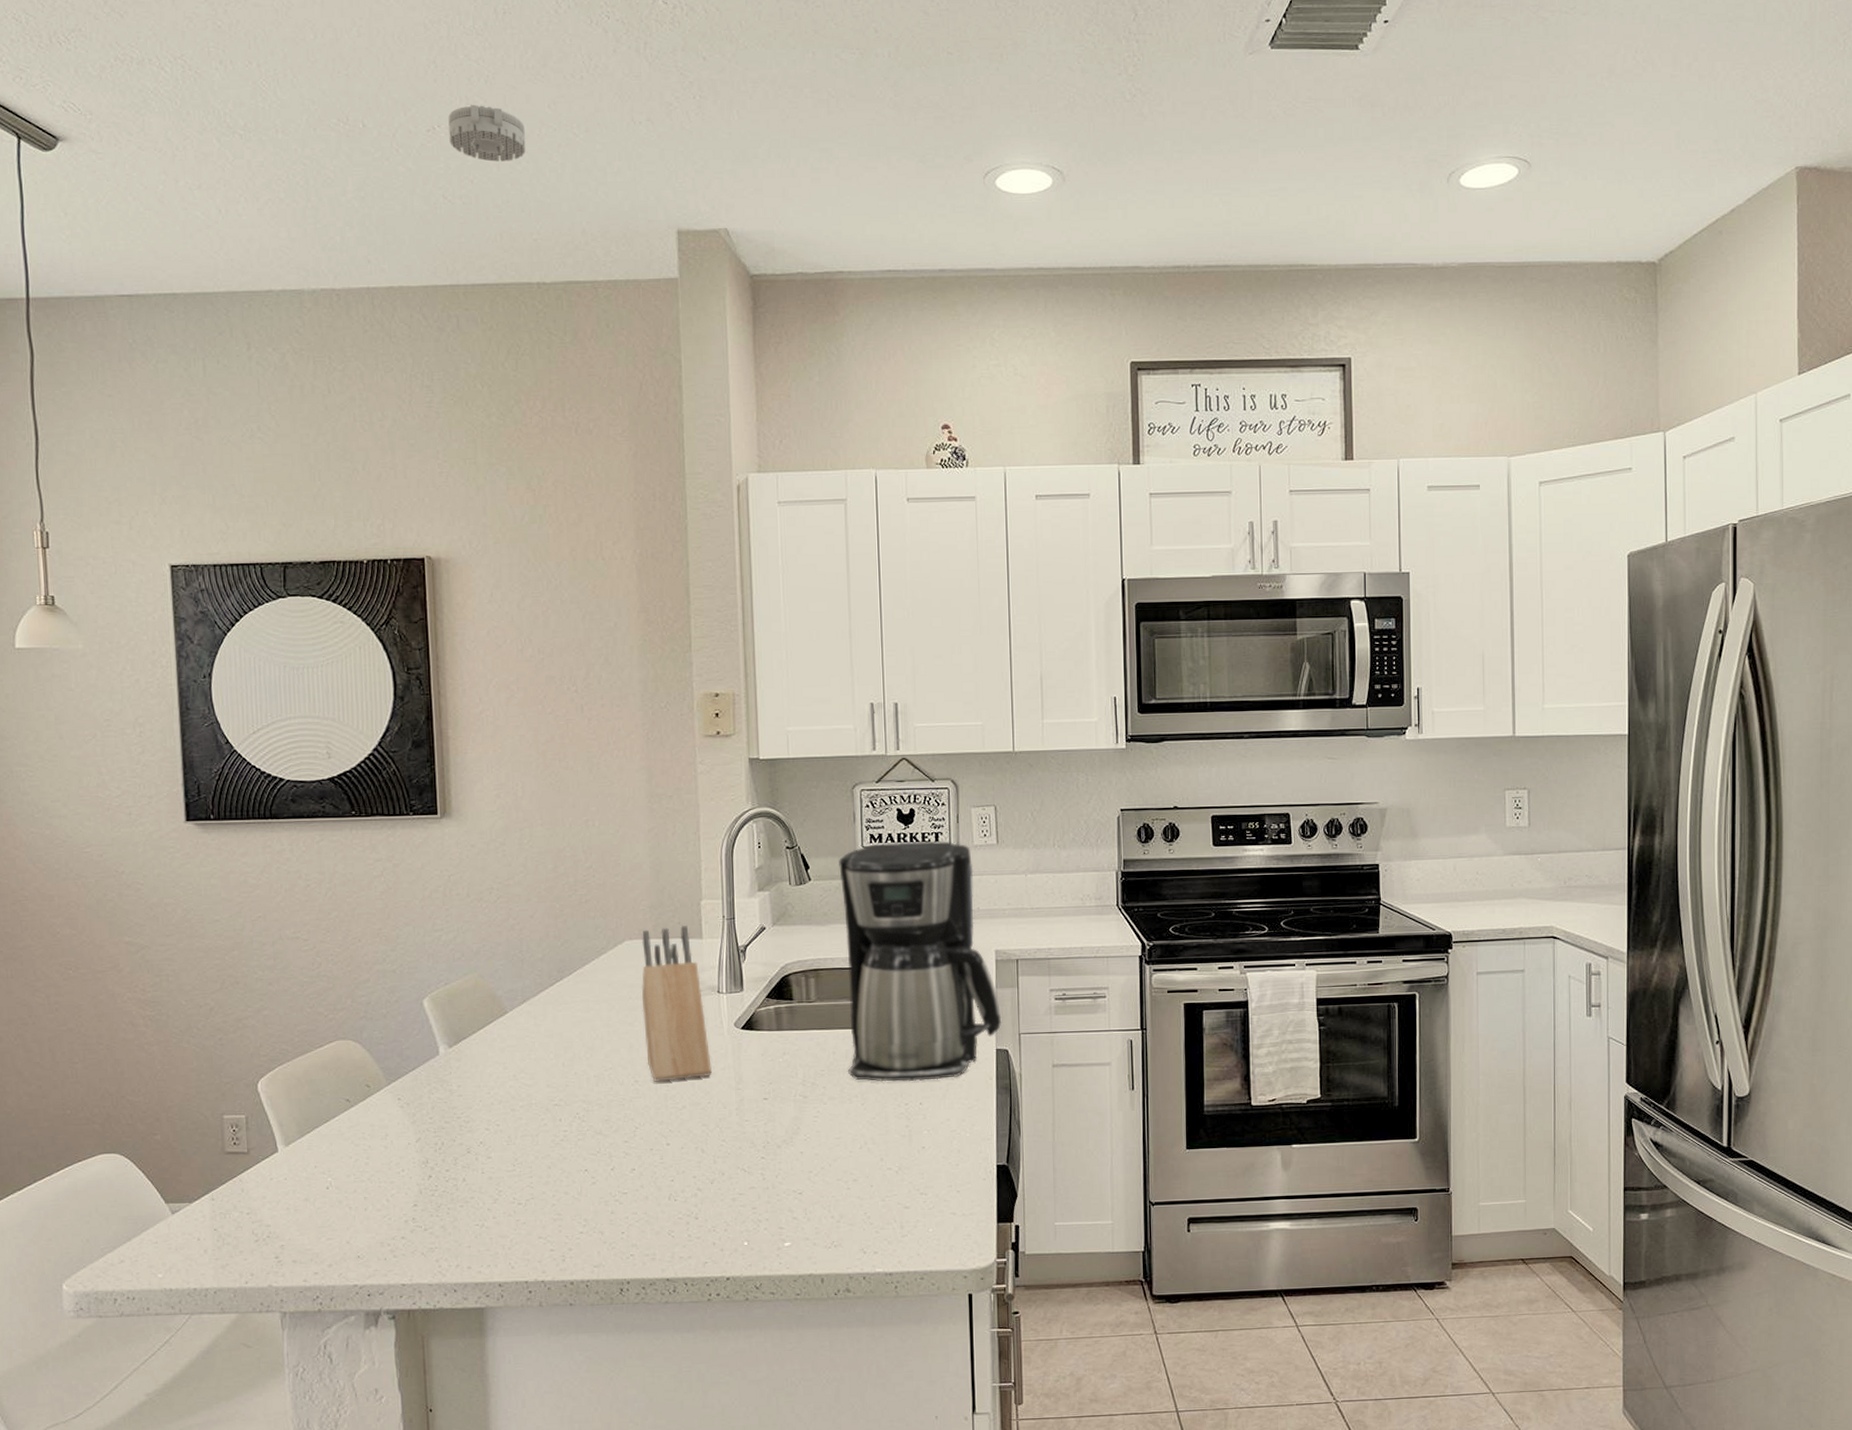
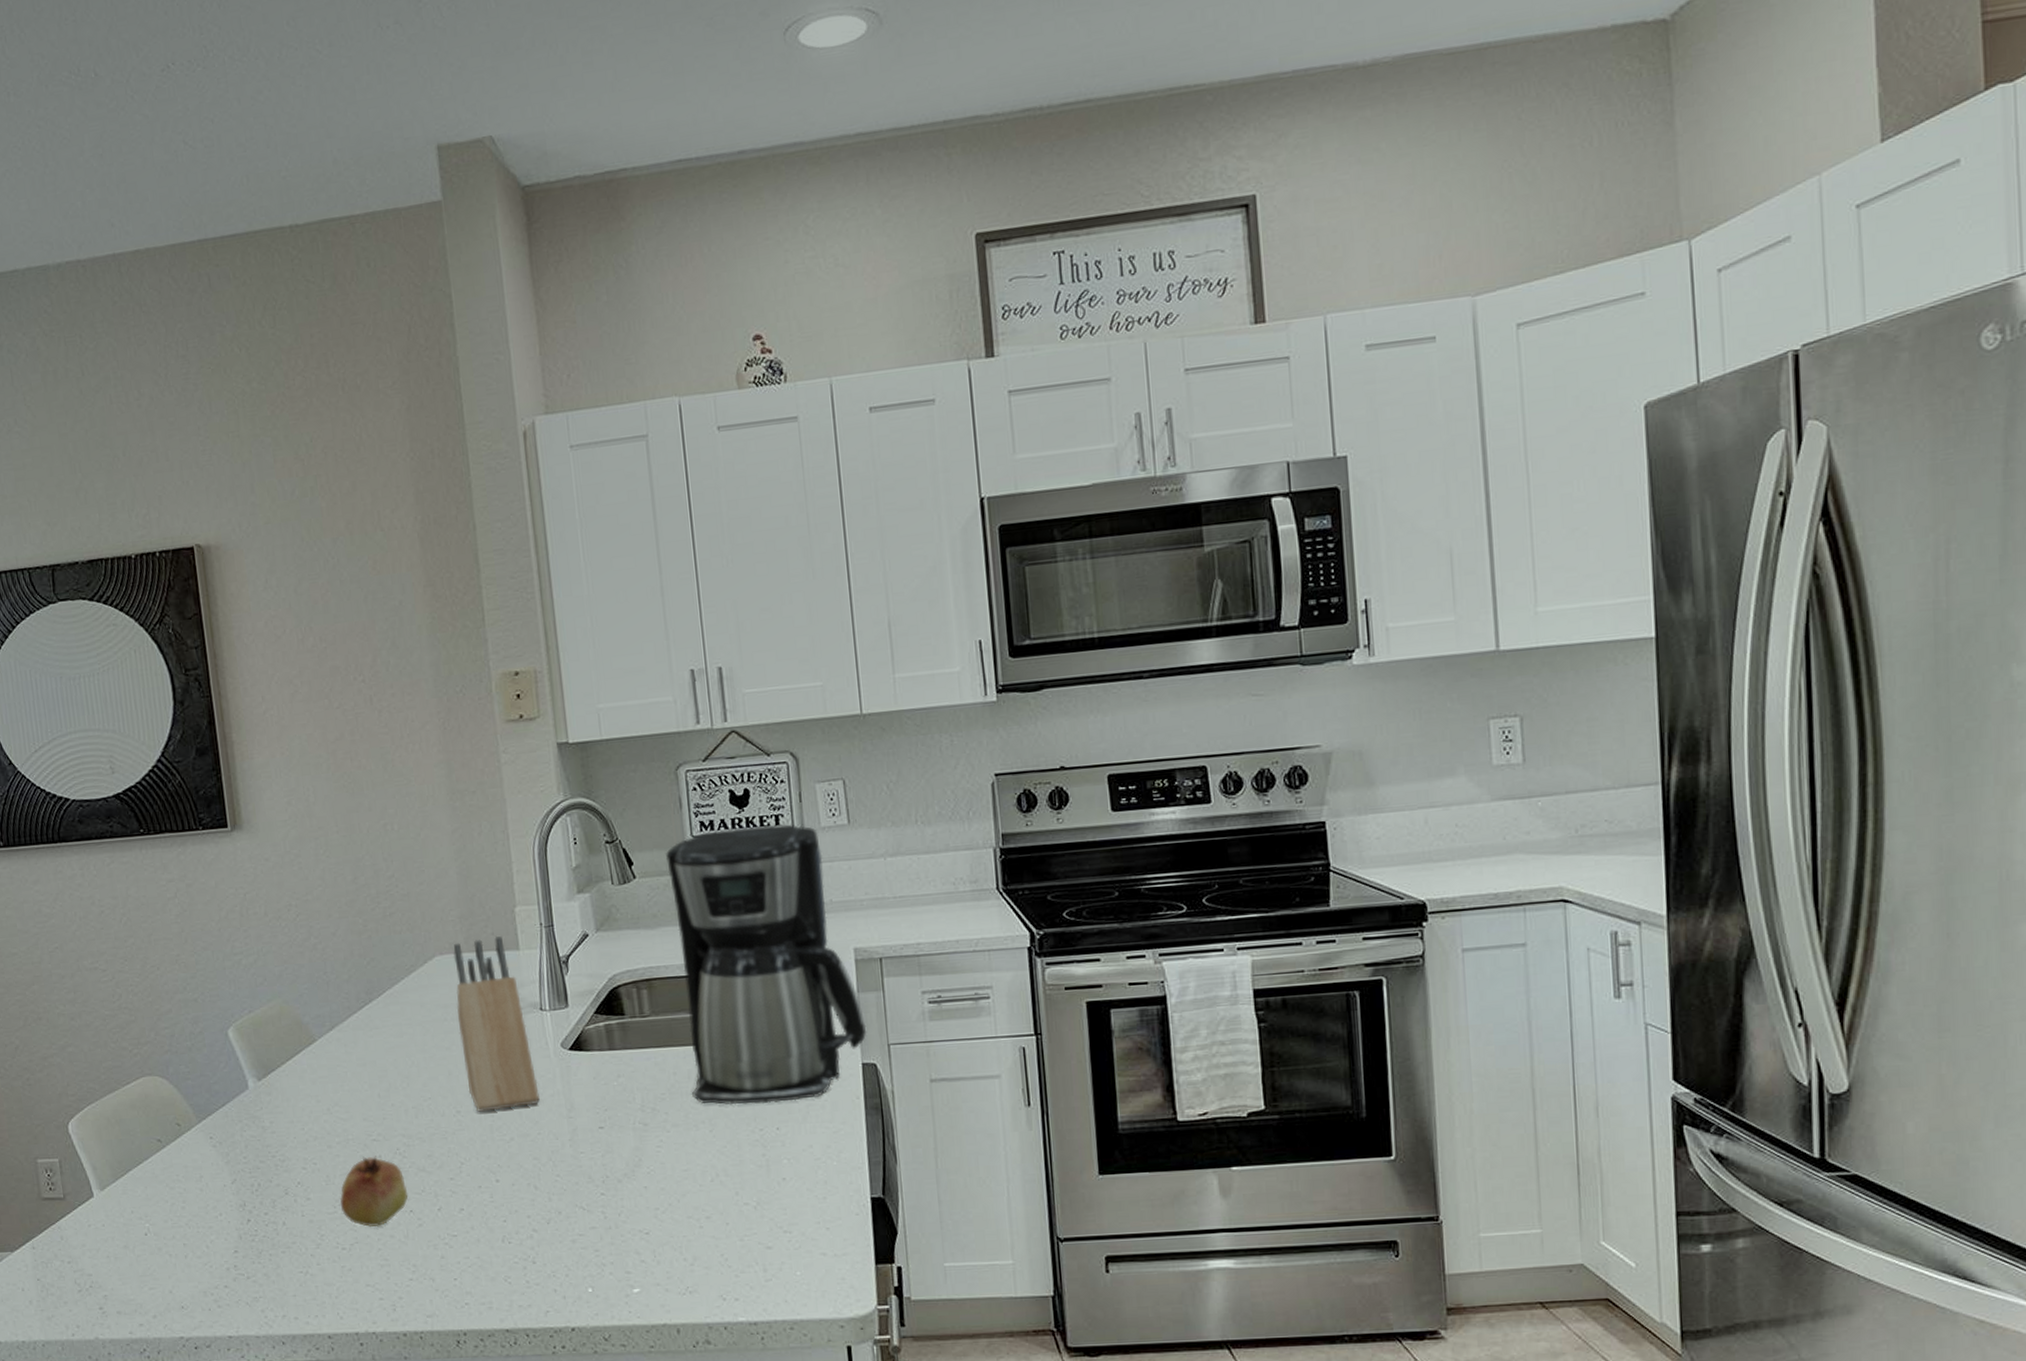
smoke detector: present [448,104,526,162] -> none [182,33,267,96]
fruit: none [519,1119,584,1185] -> present [340,1156,409,1227]

